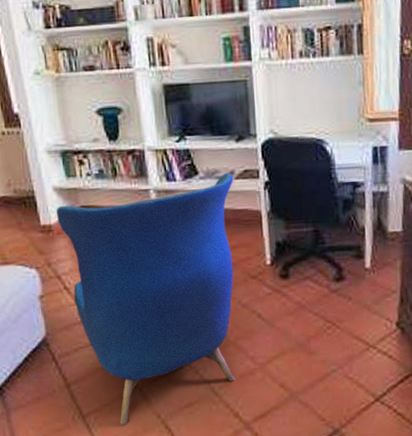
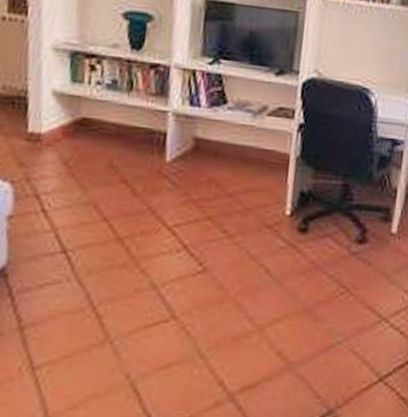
armchair: present [56,172,236,426] -> none [49,107,266,384]

